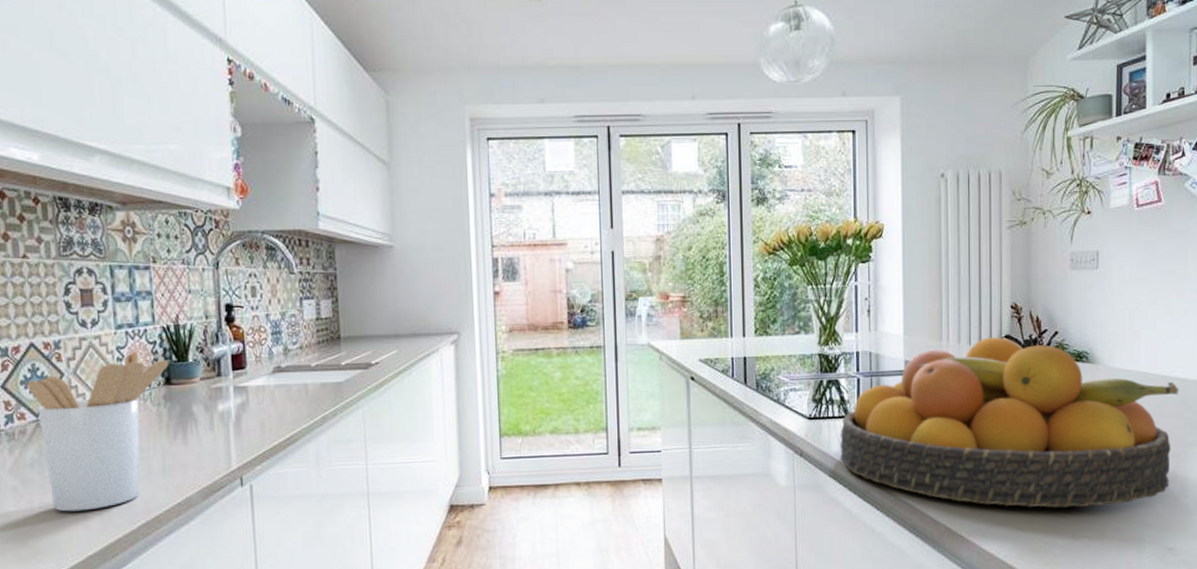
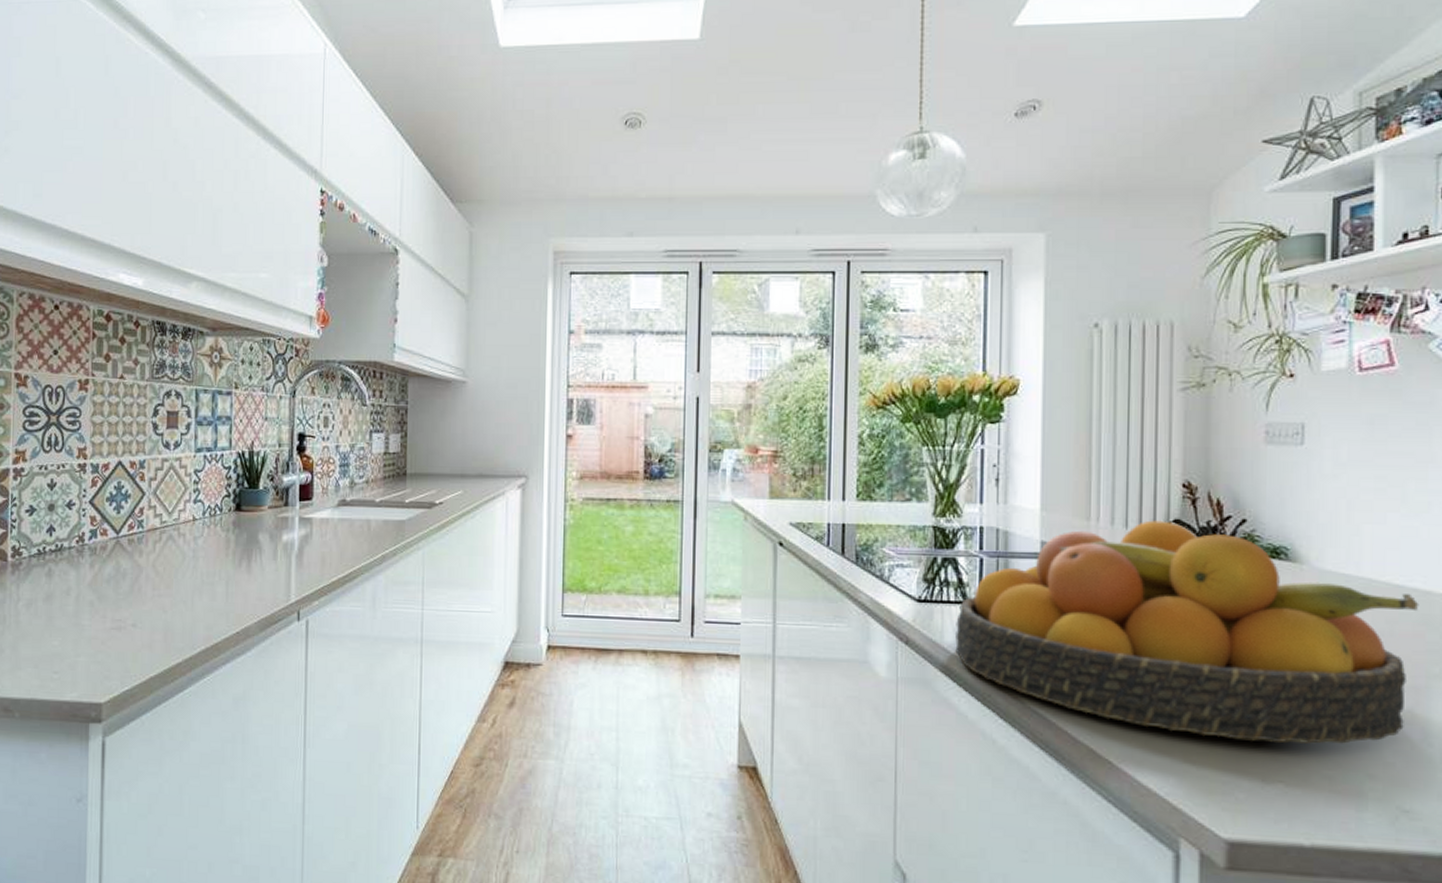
utensil holder: present [26,350,169,512] -> none [111,474,241,631]

